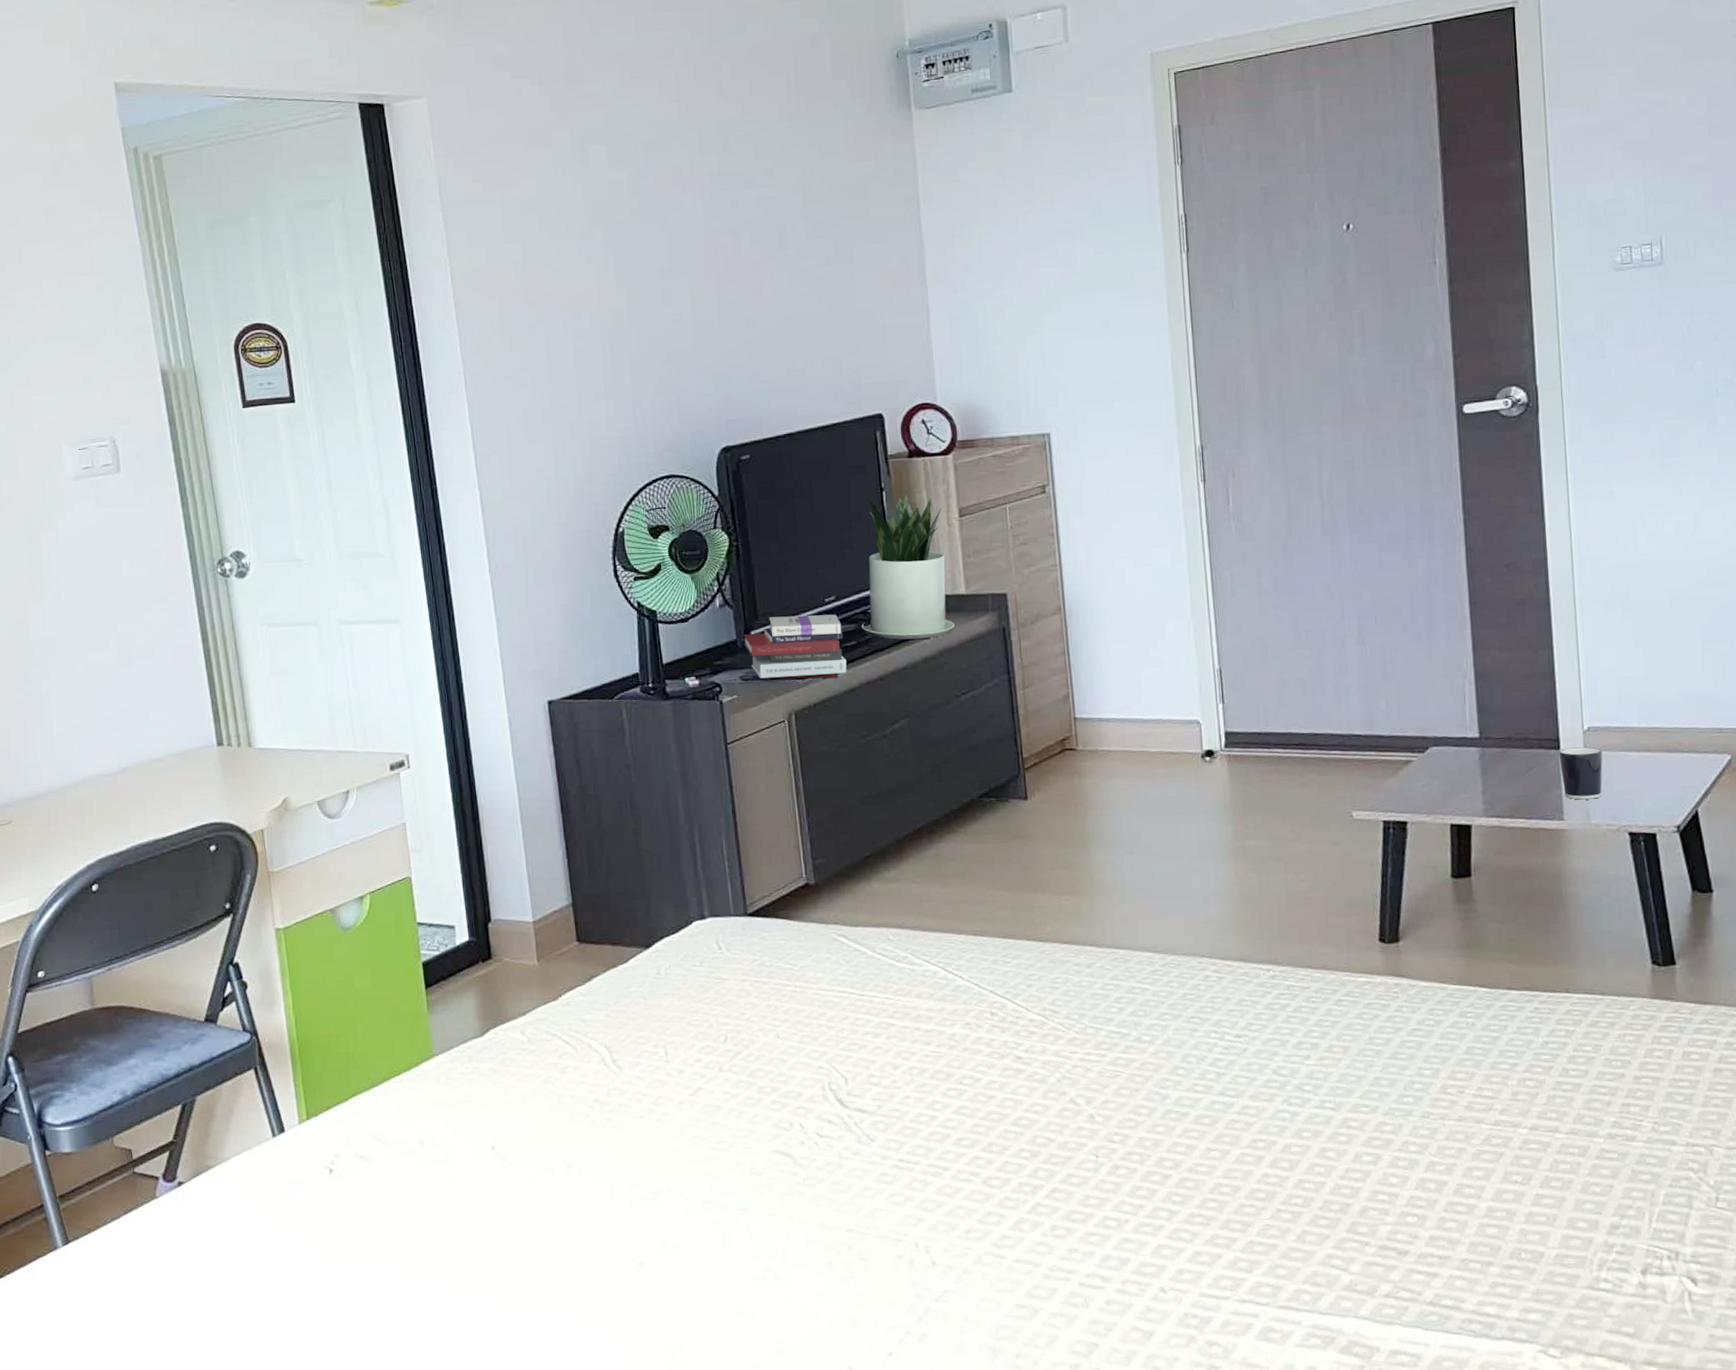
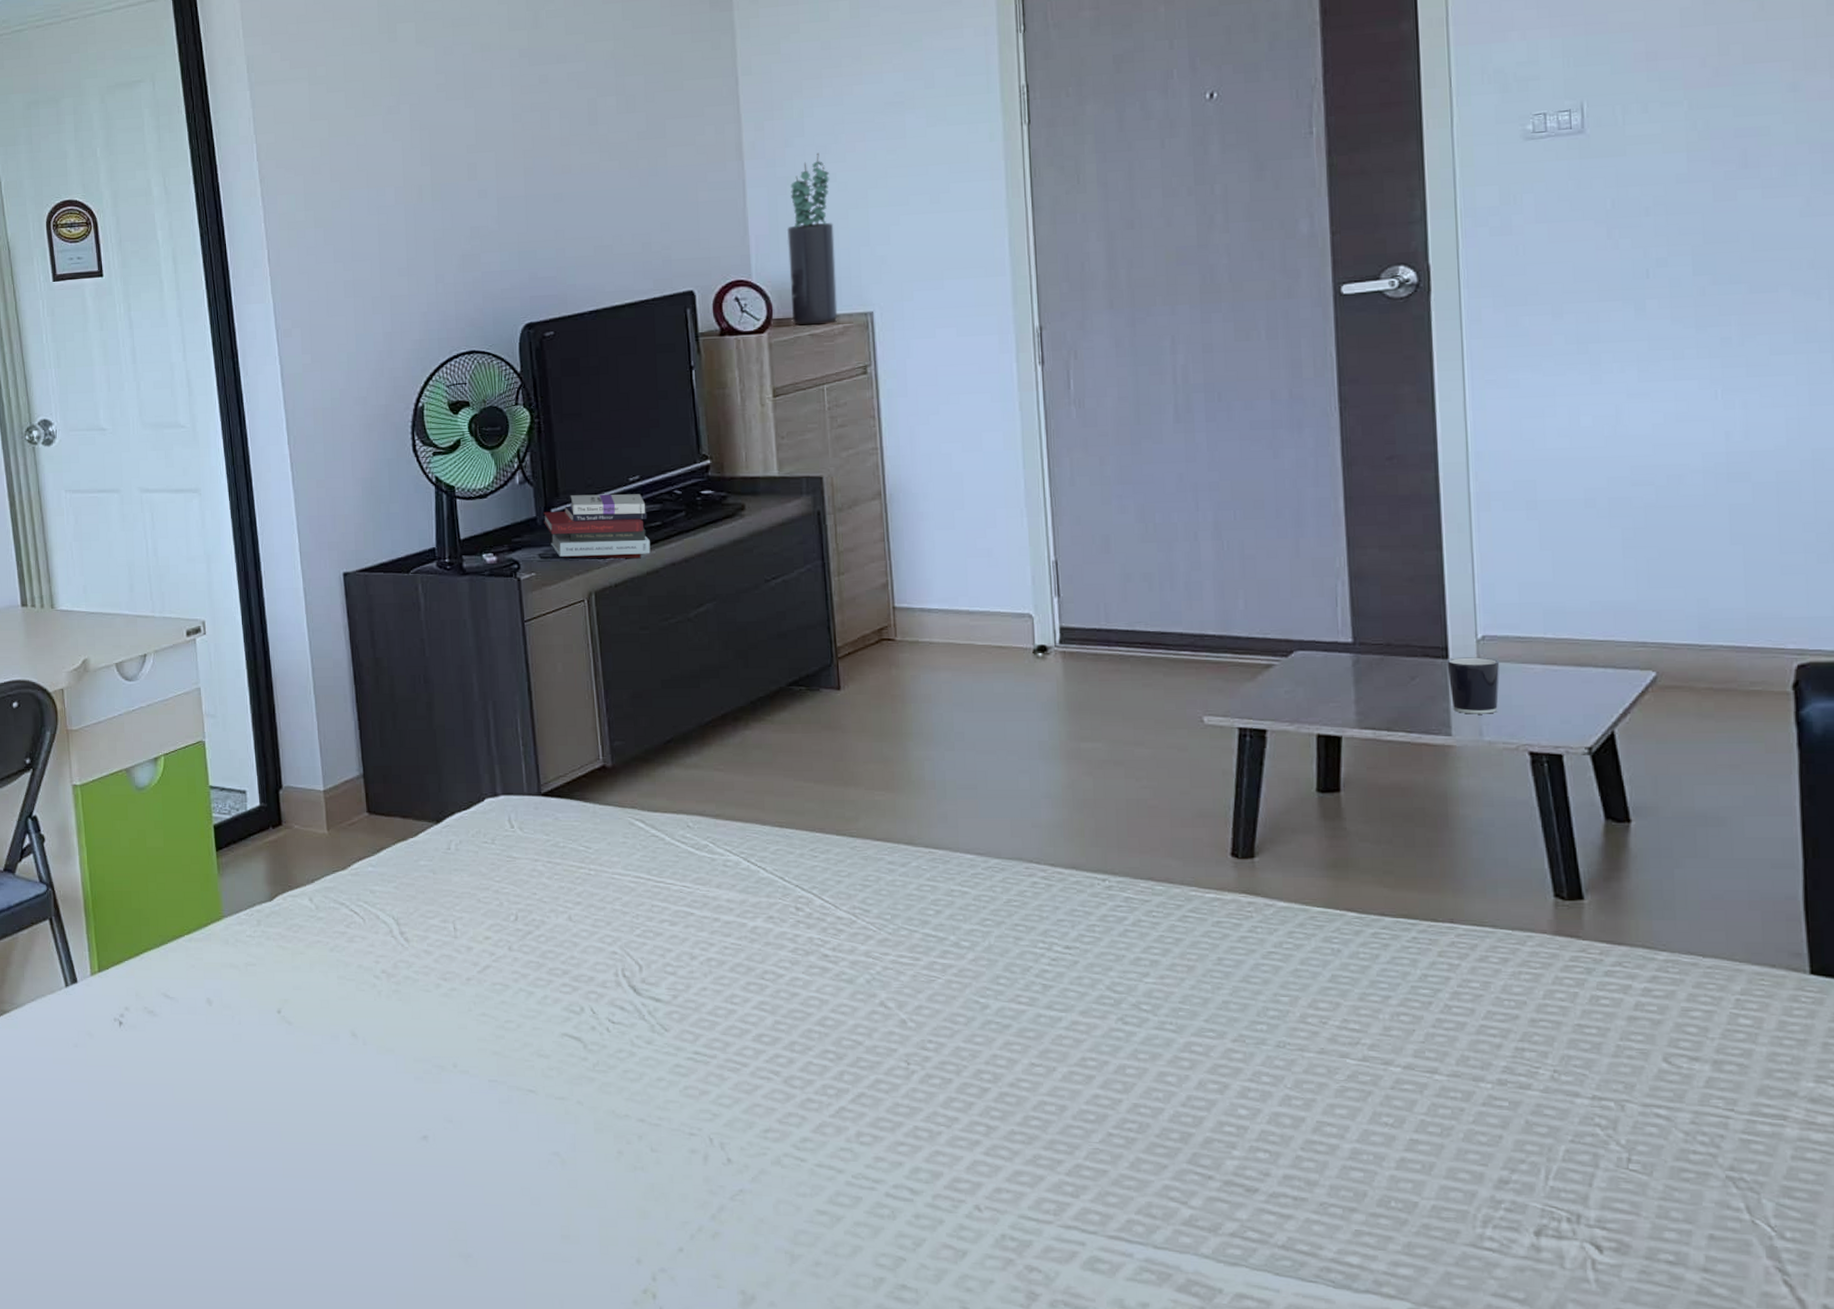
planter: present [861,495,955,640] -> none [667,373,766,522]
vase: none [968,278,1018,448] -> present [786,153,838,326]

